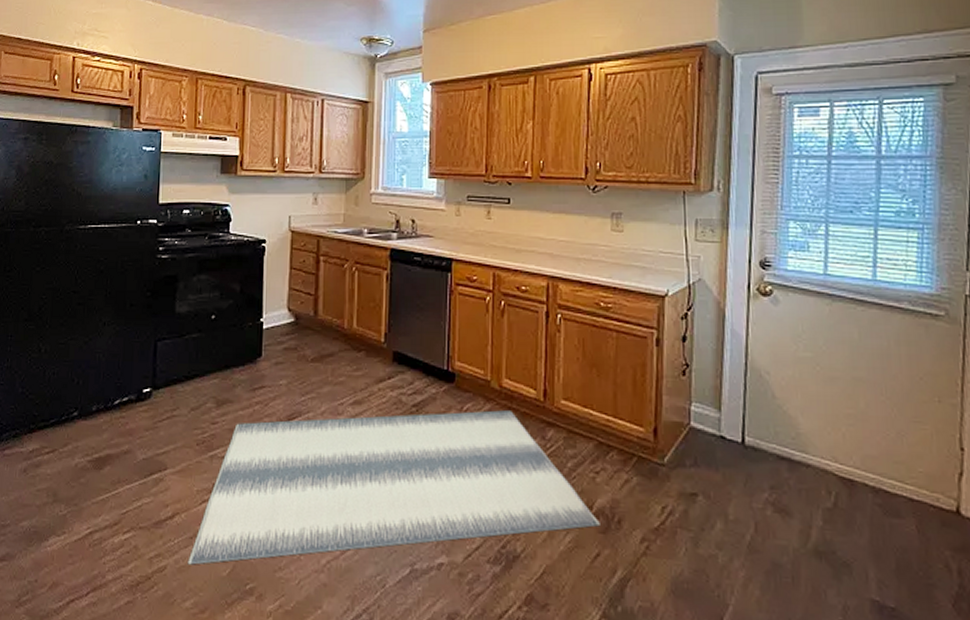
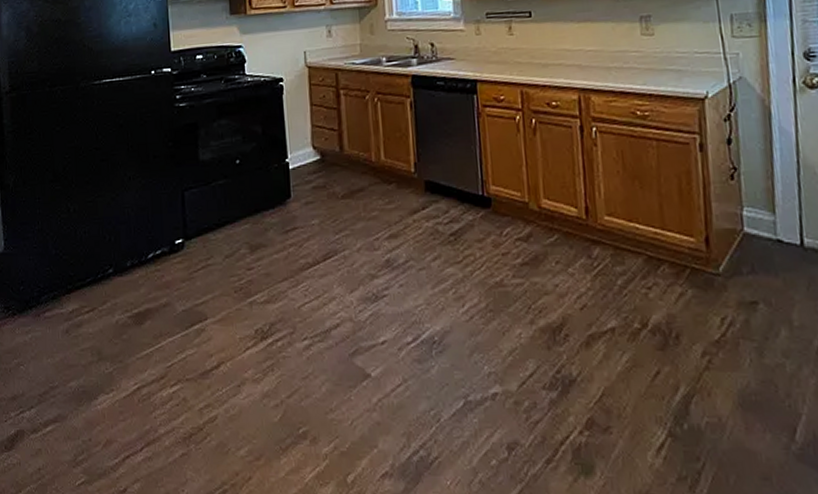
rug: present [187,410,600,565] -> none [237,232,657,413]

